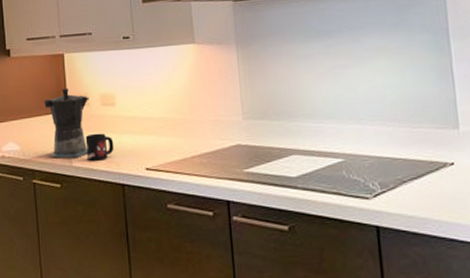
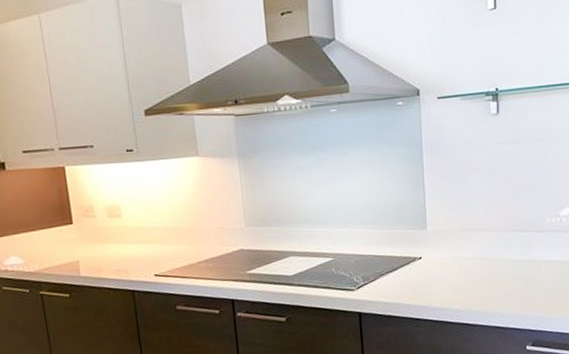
coffee maker: present [44,88,89,159] -> none [46,200,95,270]
mug: present [85,133,114,161] -> none [92,243,123,271]

